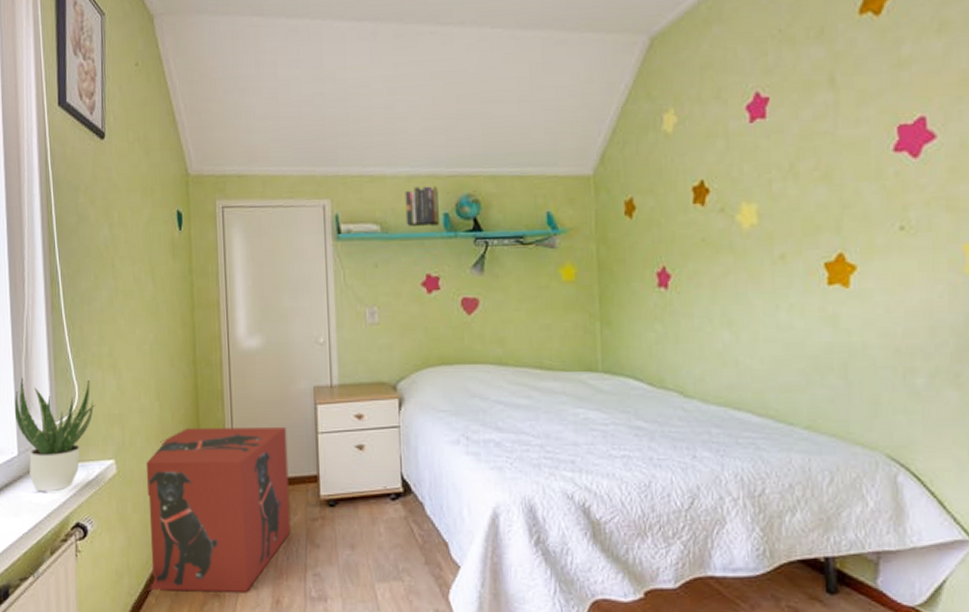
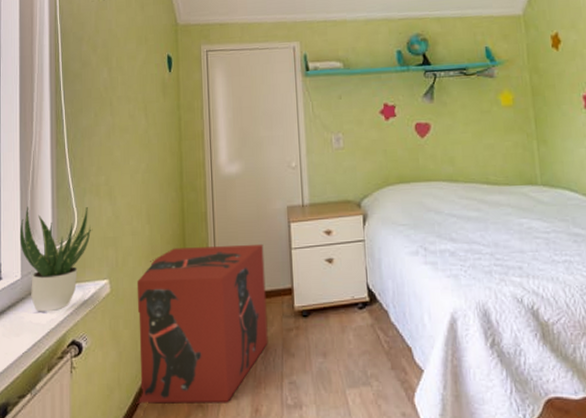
books: present [405,185,440,228] -> none [363,27,394,64]

